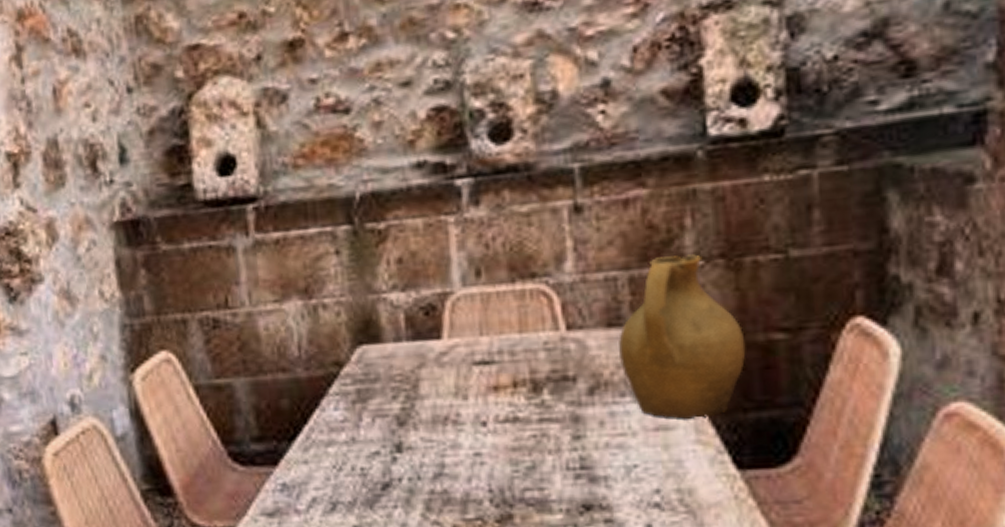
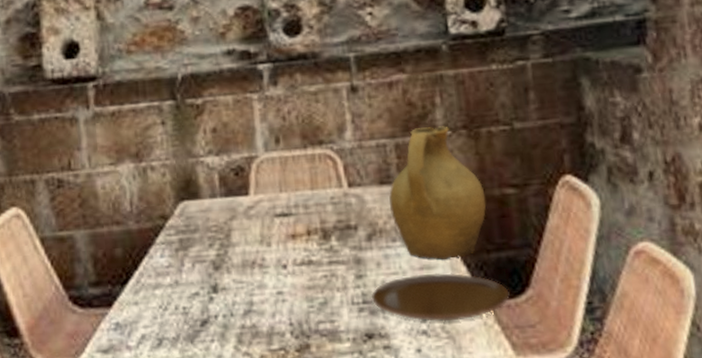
plate: none [592,435,770,493] -> present [372,273,510,322]

